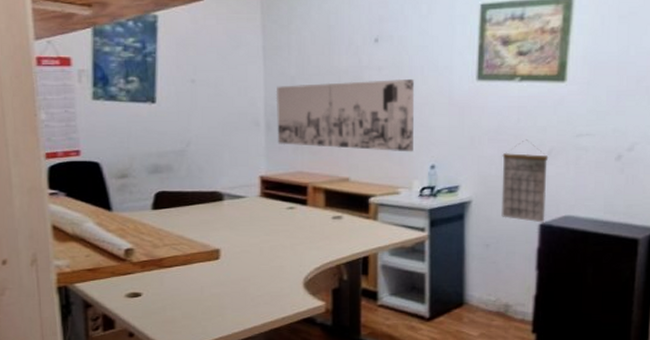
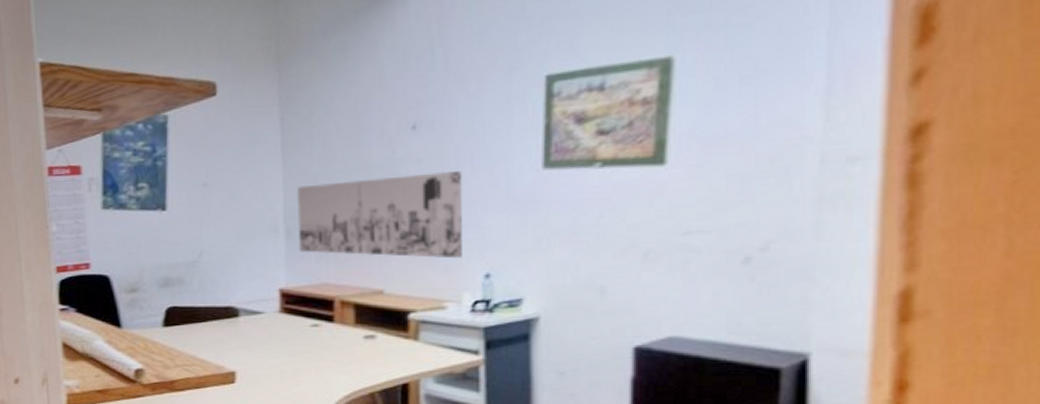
calendar: present [501,139,549,223] -> none [579,240,644,346]

